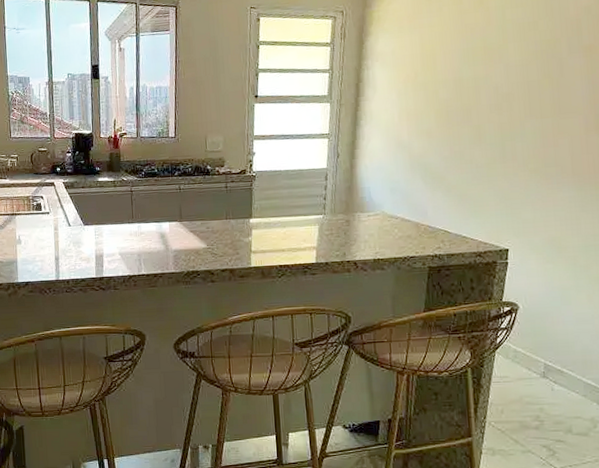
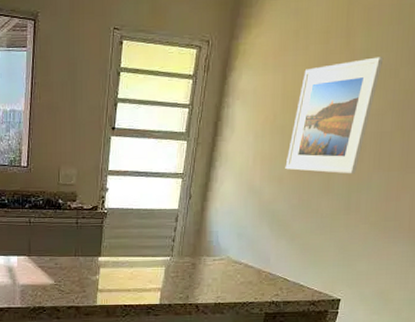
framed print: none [432,11,520,124] -> present [285,57,384,174]

